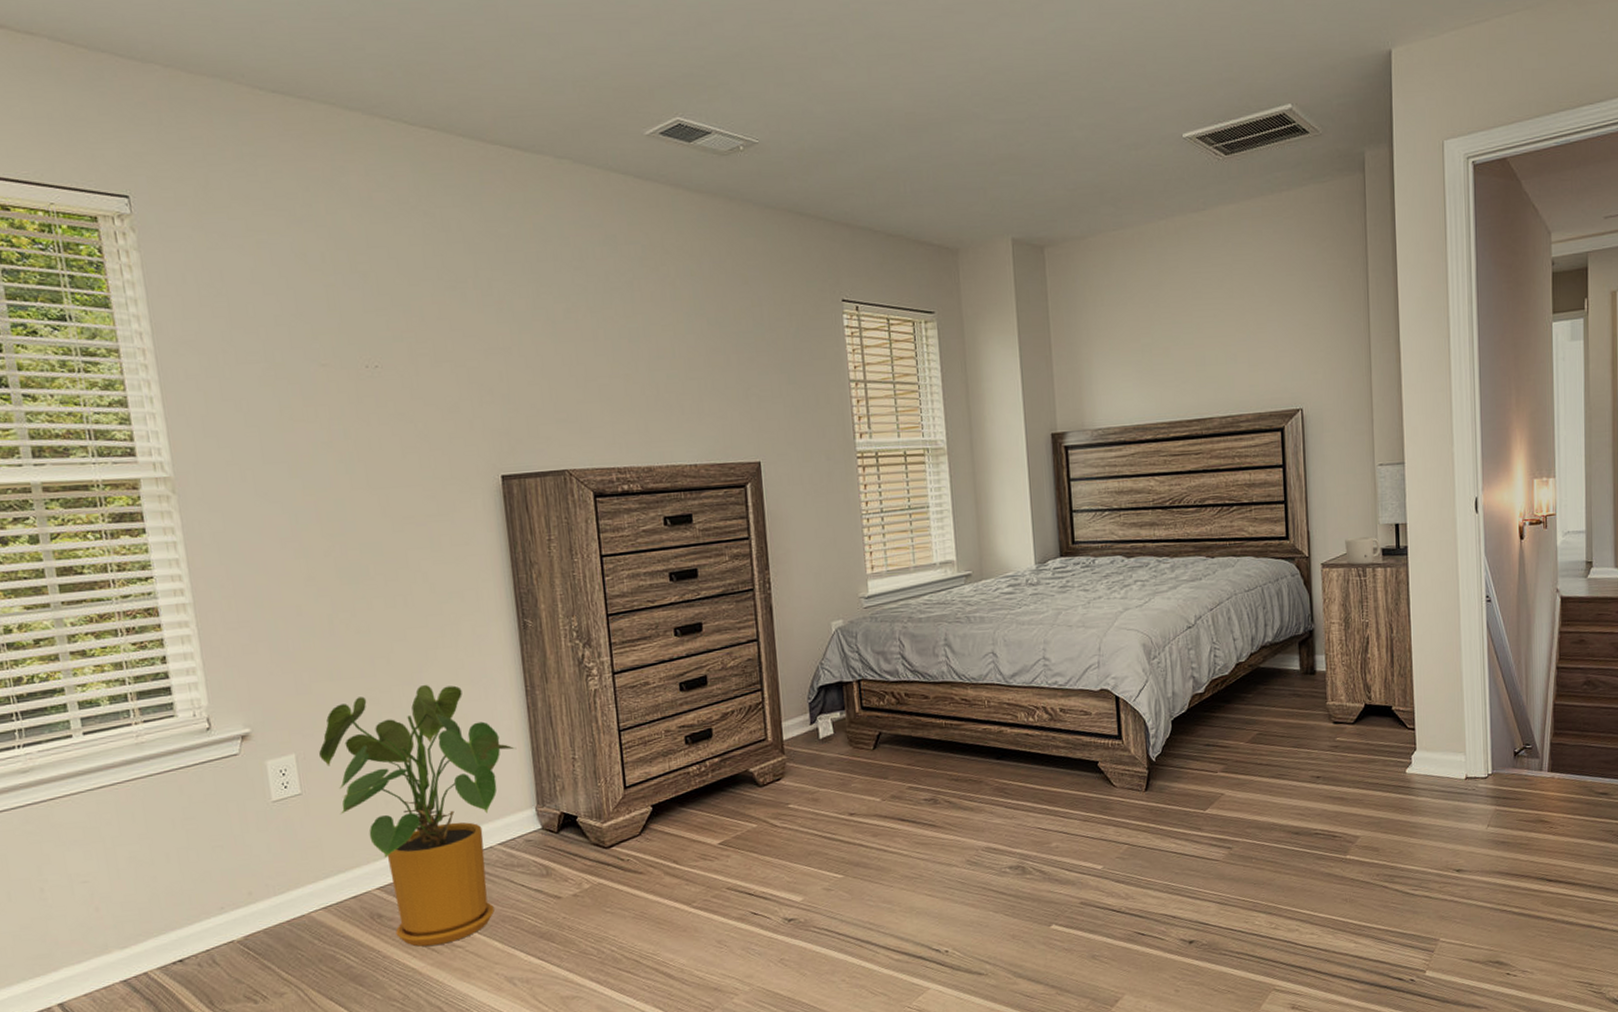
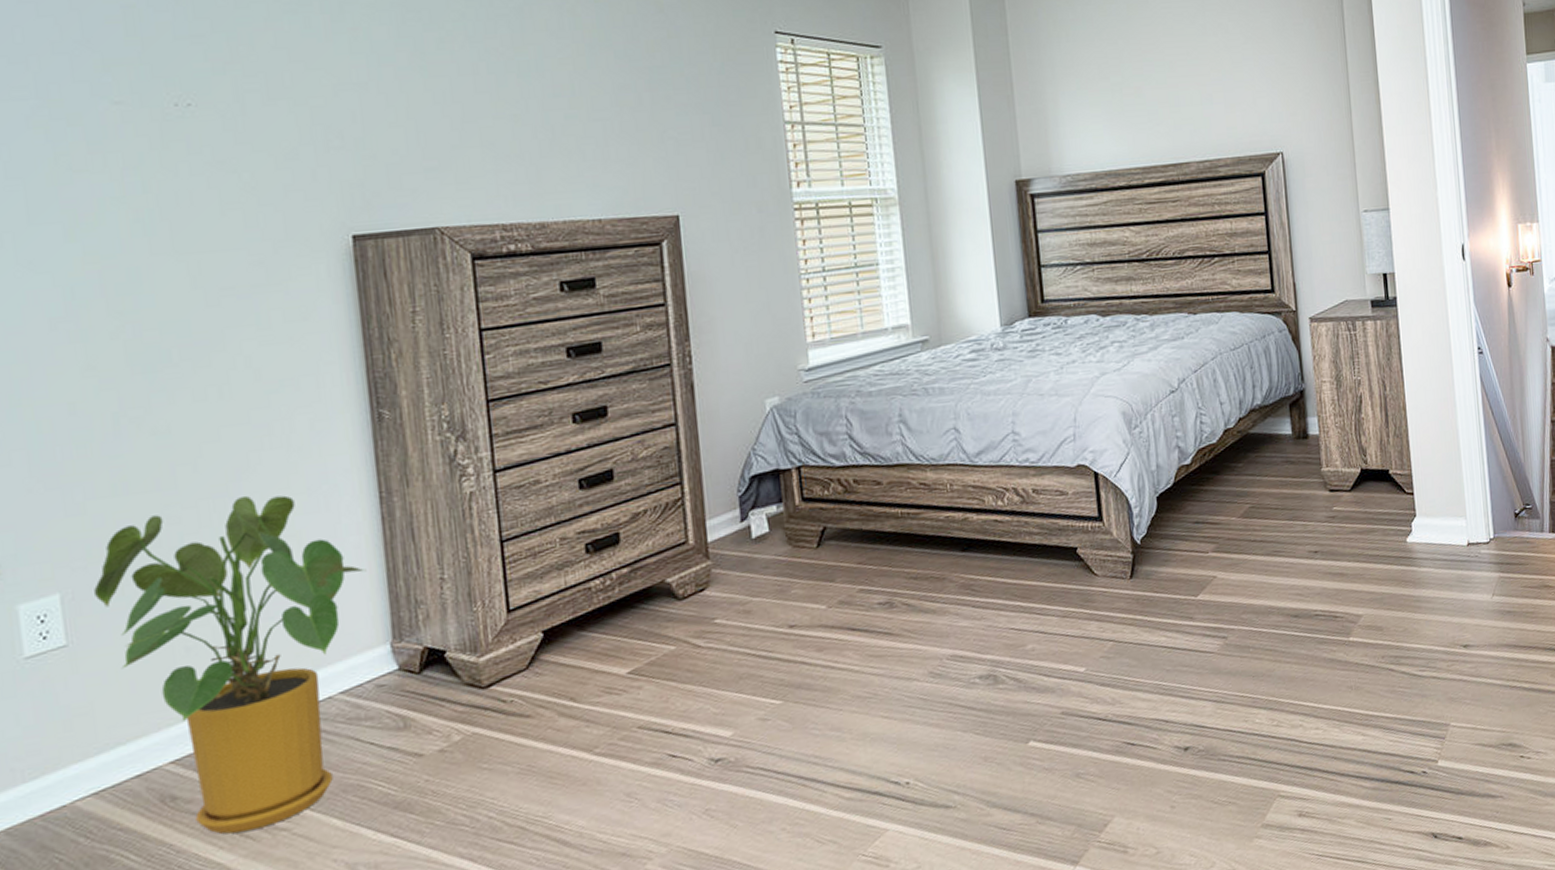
mug: present [1345,536,1381,567] -> none [1332,287,1370,320]

